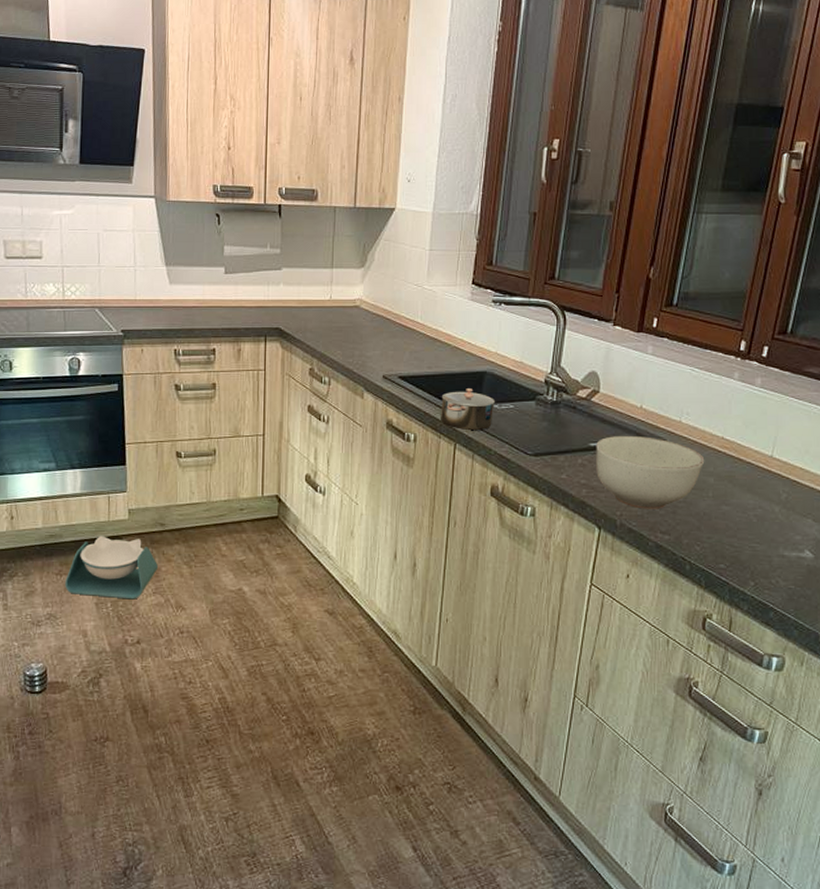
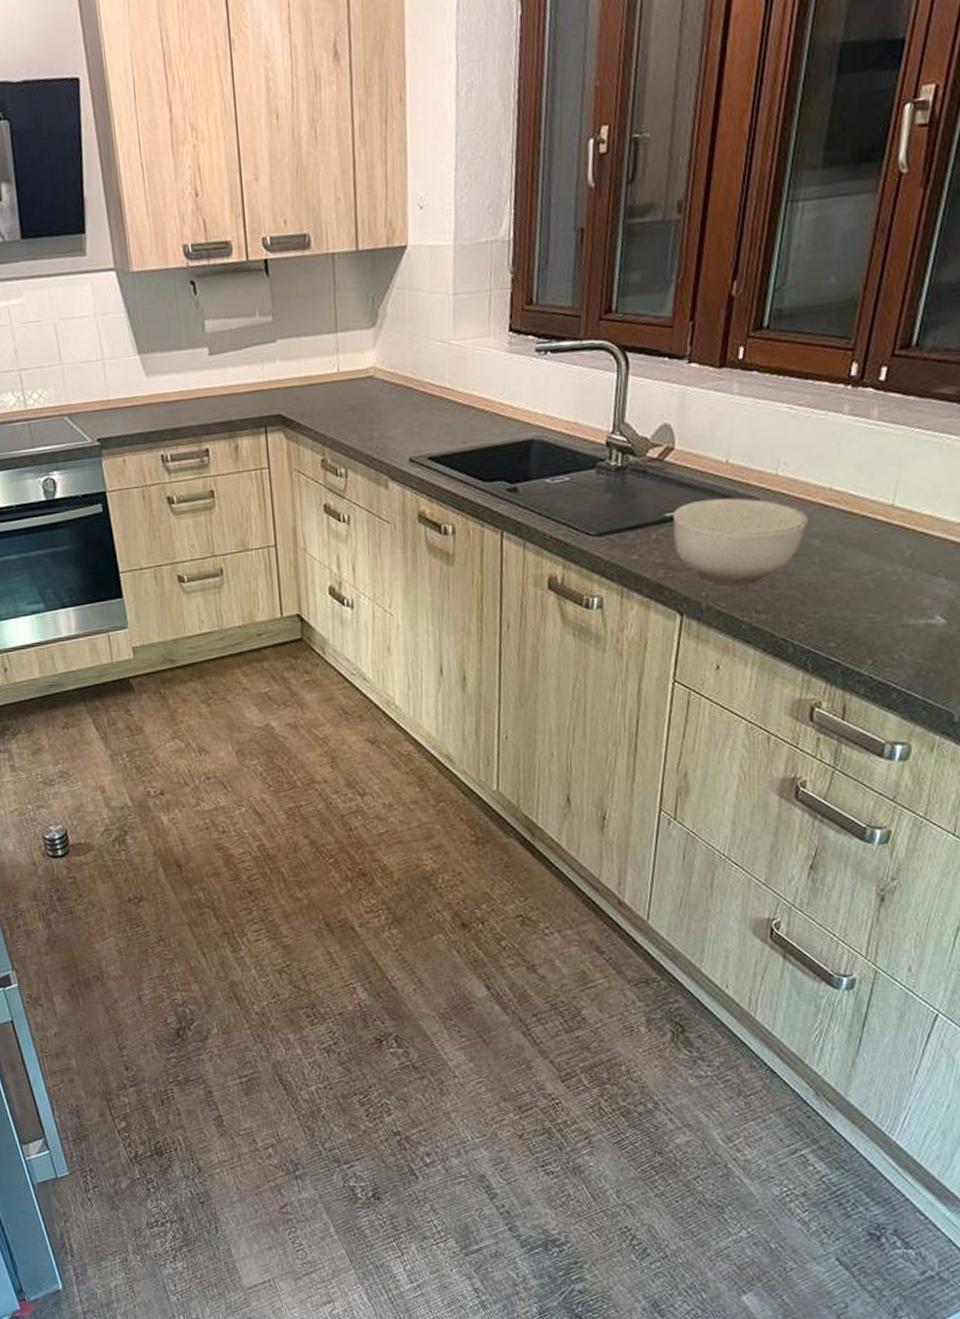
pet bowl: present [65,536,159,600] -> none [73,679,174,748]
cooking pot: present [440,388,495,431] -> none [481,462,546,514]

